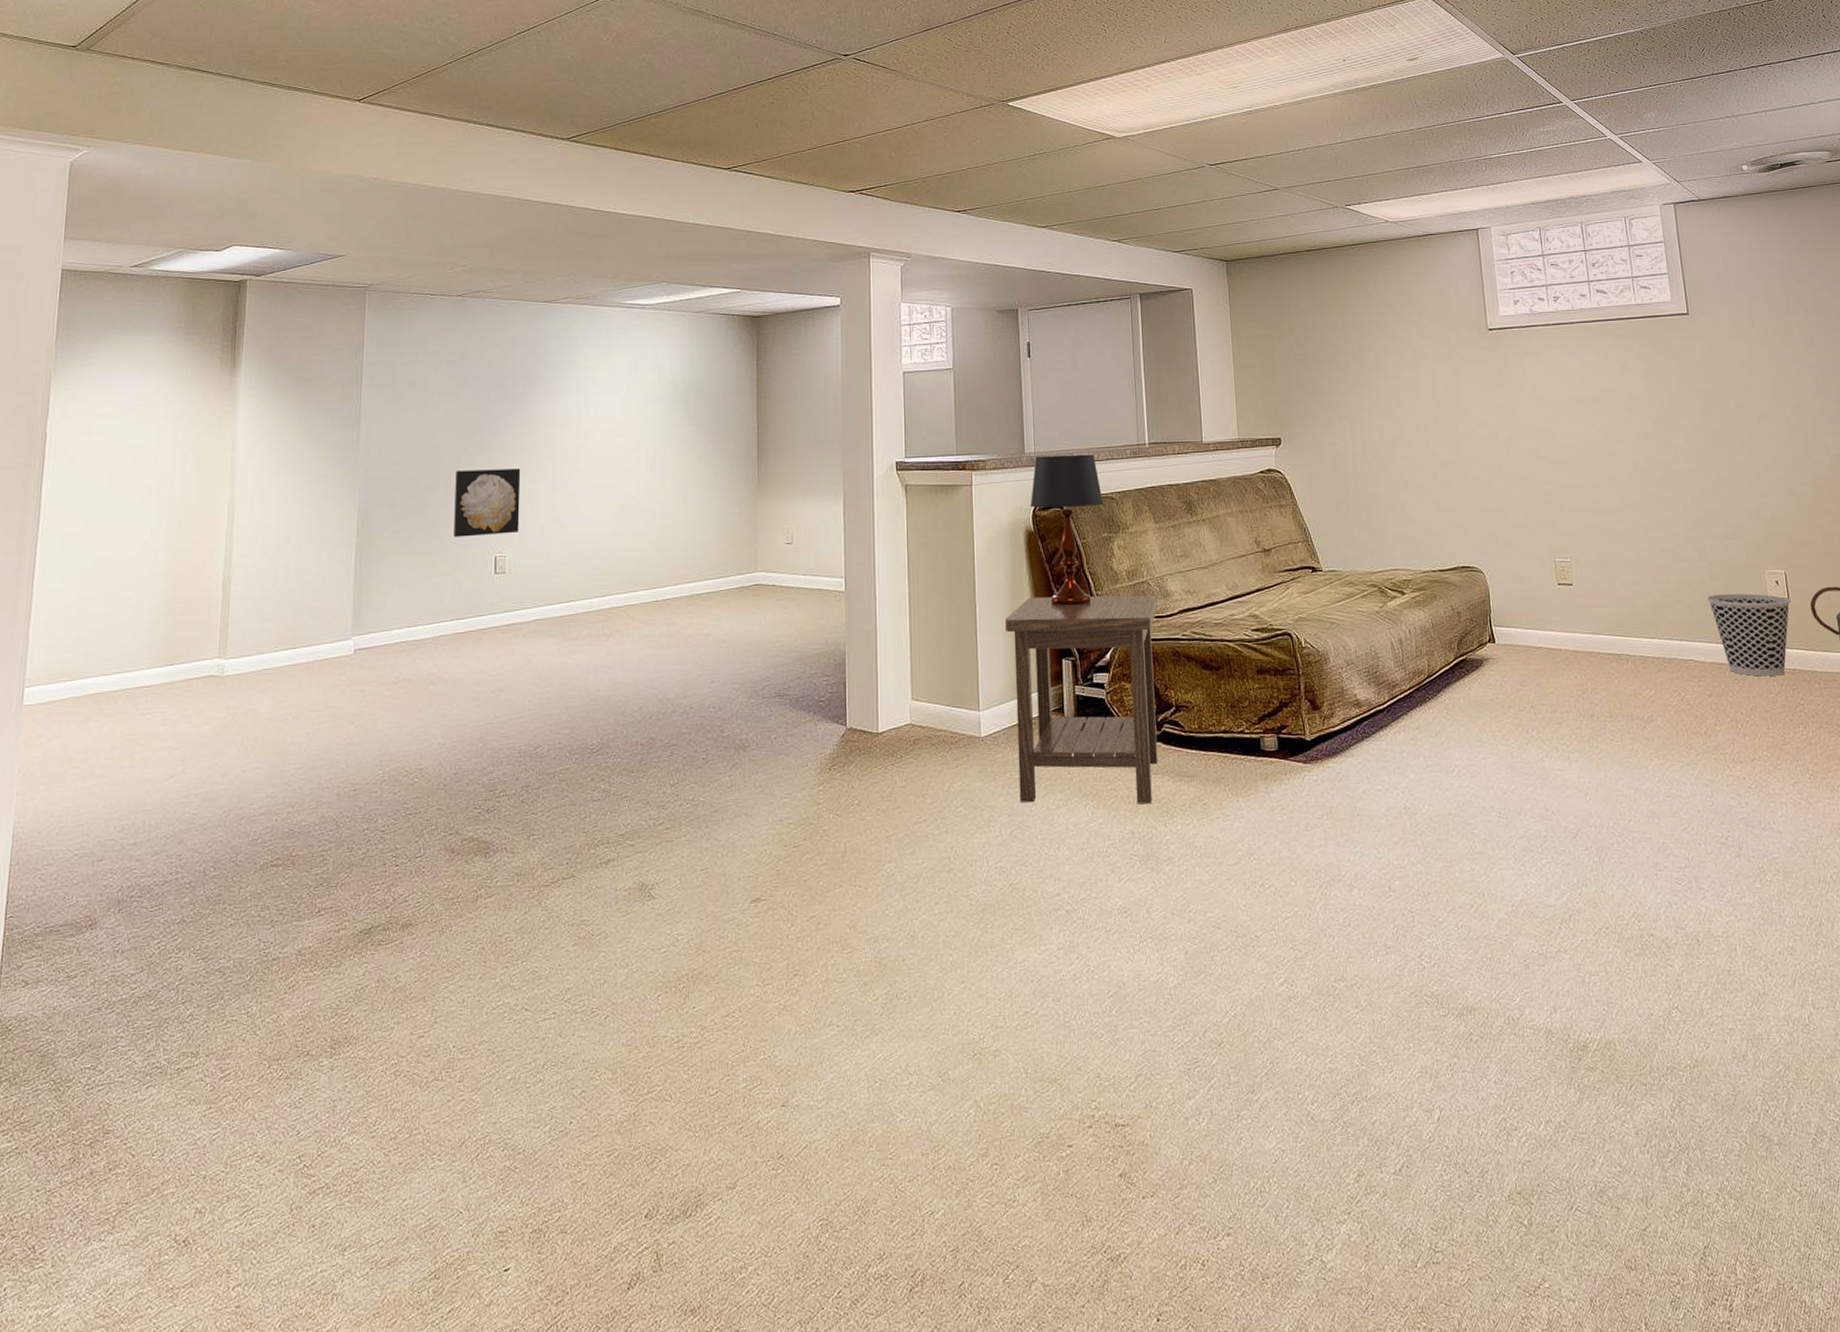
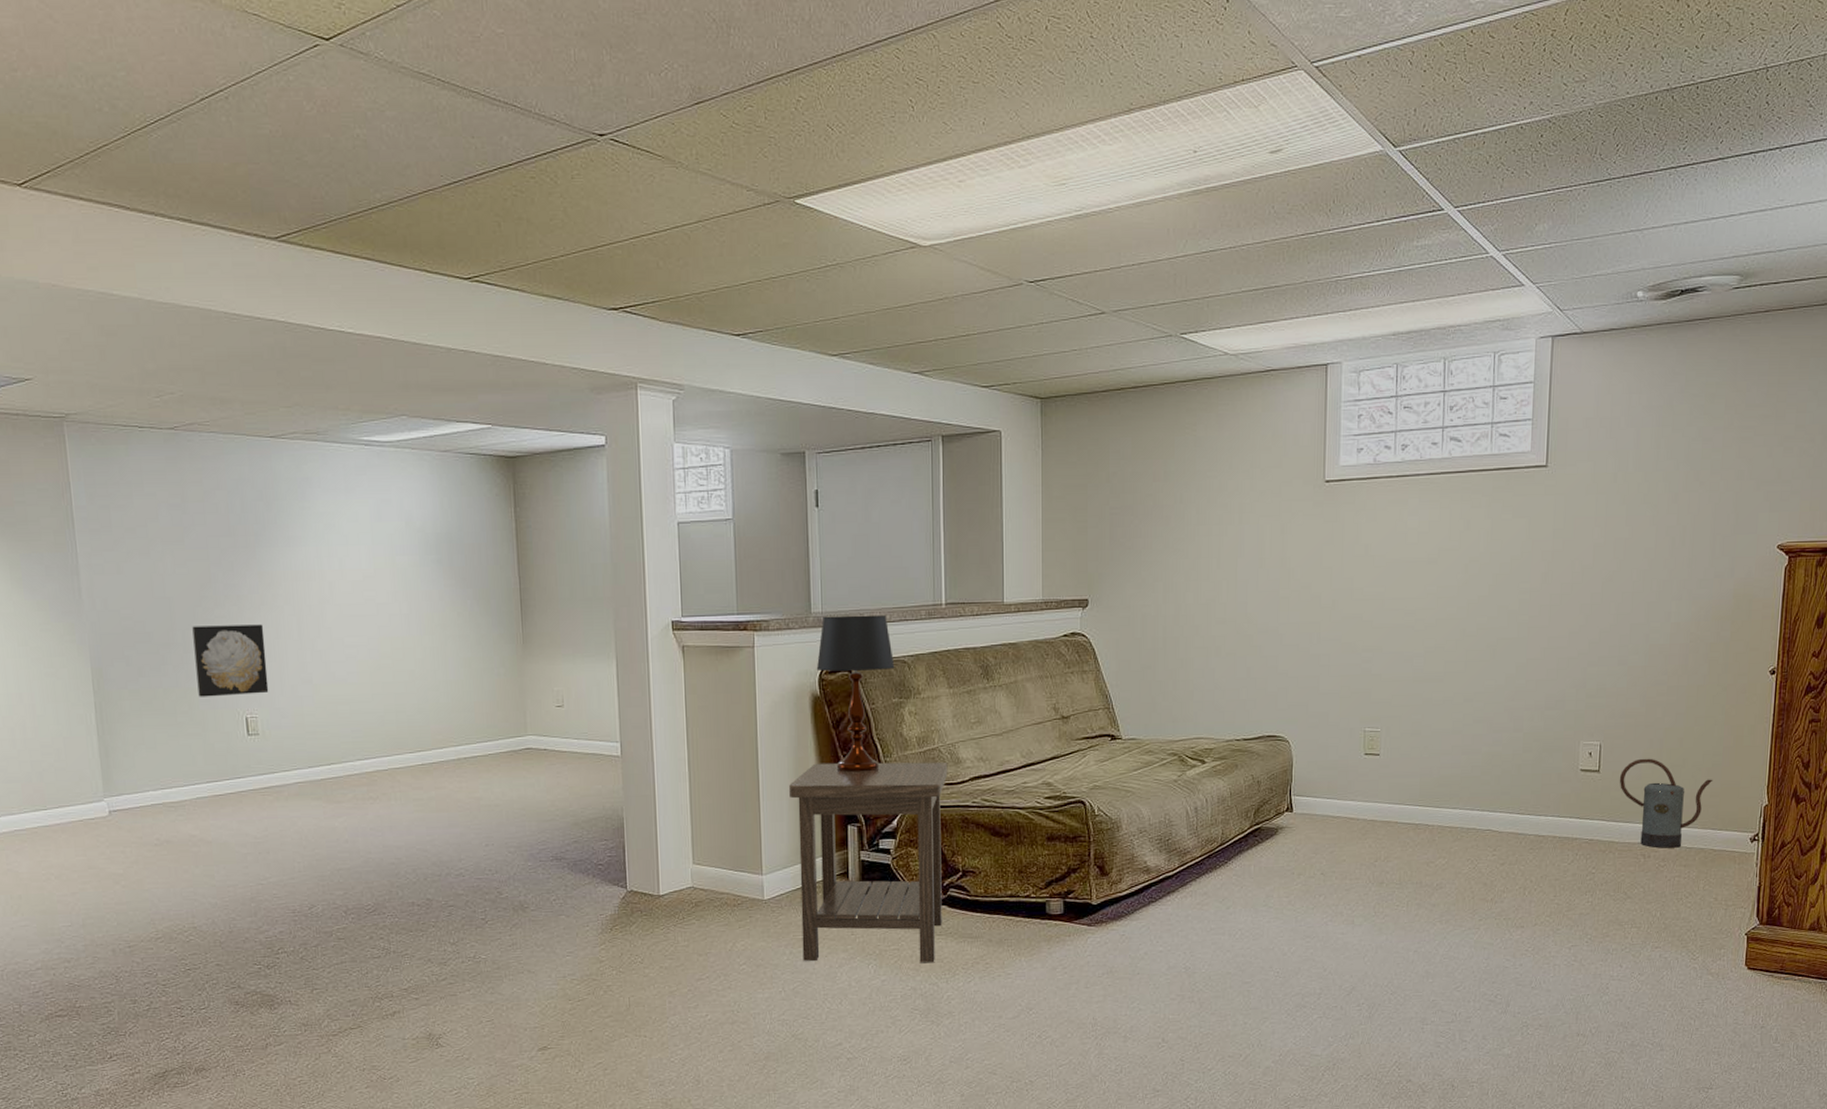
wastebasket: present [1706,593,1791,676] -> none [1515,764,1601,846]

